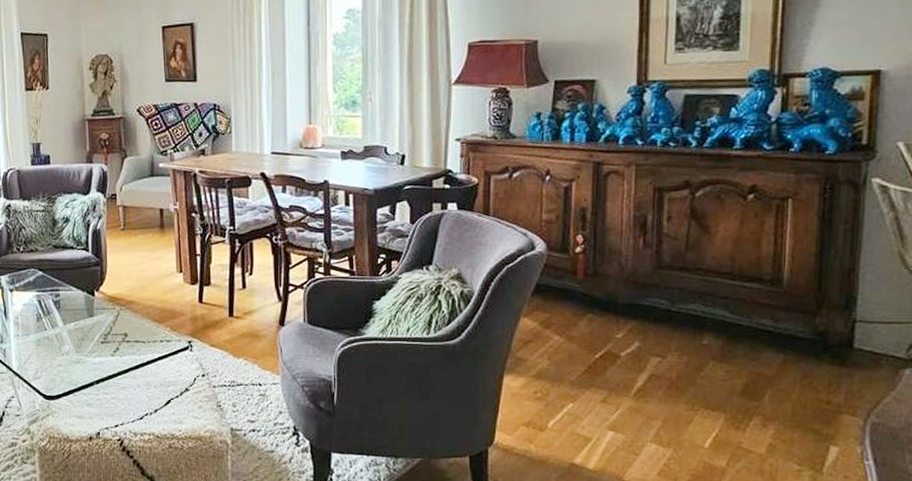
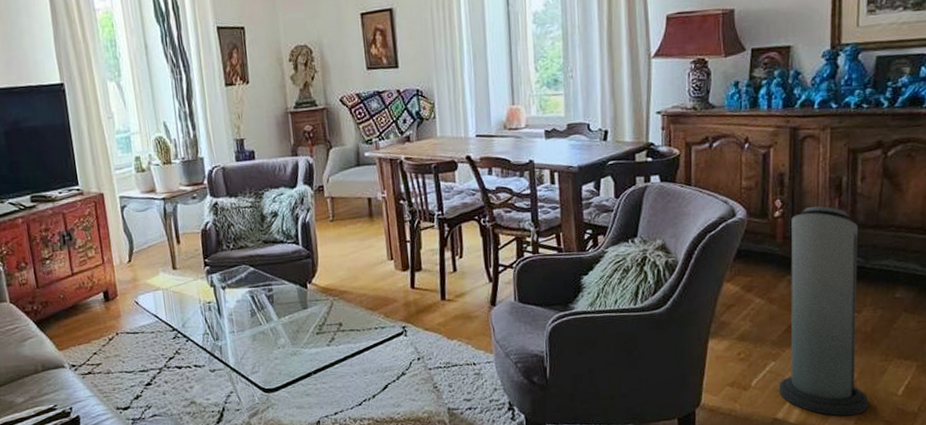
air purifier: none [576,244,673,466] -> present [778,206,869,416]

